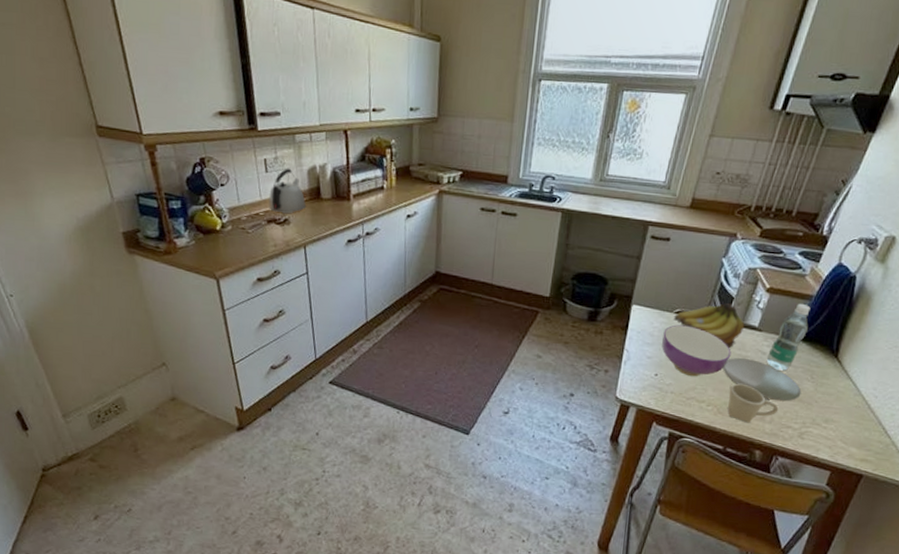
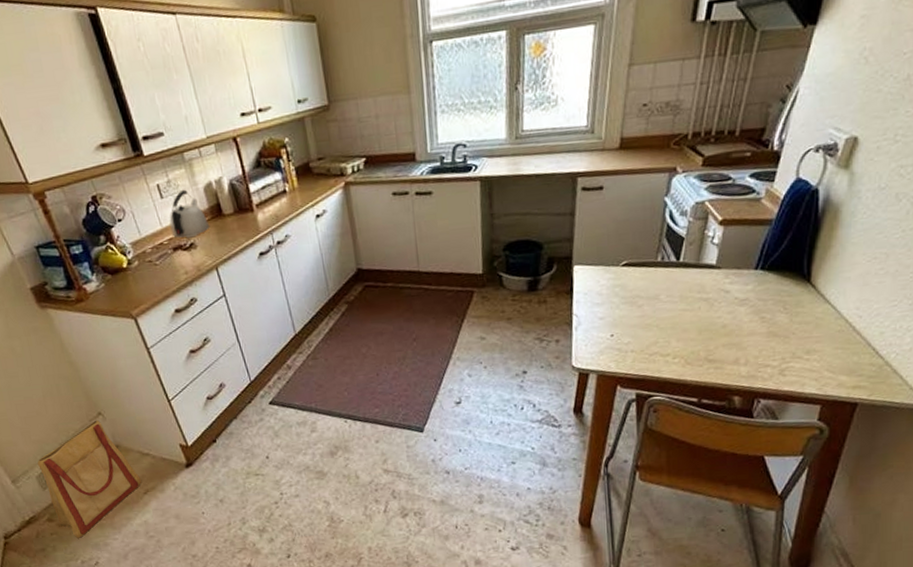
shopping bag: none [92,369,191,483] -> present [37,420,142,538]
bowl: present [661,325,731,377] -> none [611,277,691,331]
fruit: present [674,303,745,348] -> none [621,245,701,293]
plate: present [723,357,802,402] -> none [684,300,775,341]
mug: present [728,383,779,423] -> none [694,328,753,369]
bottle: present [766,303,811,371] -> none [731,230,773,307]

